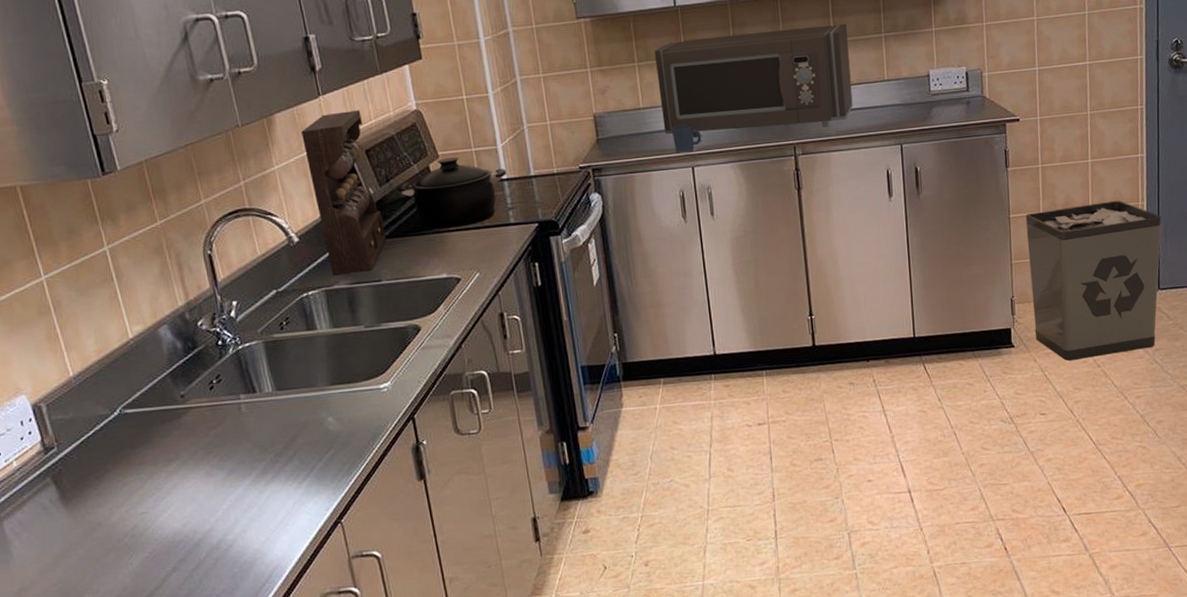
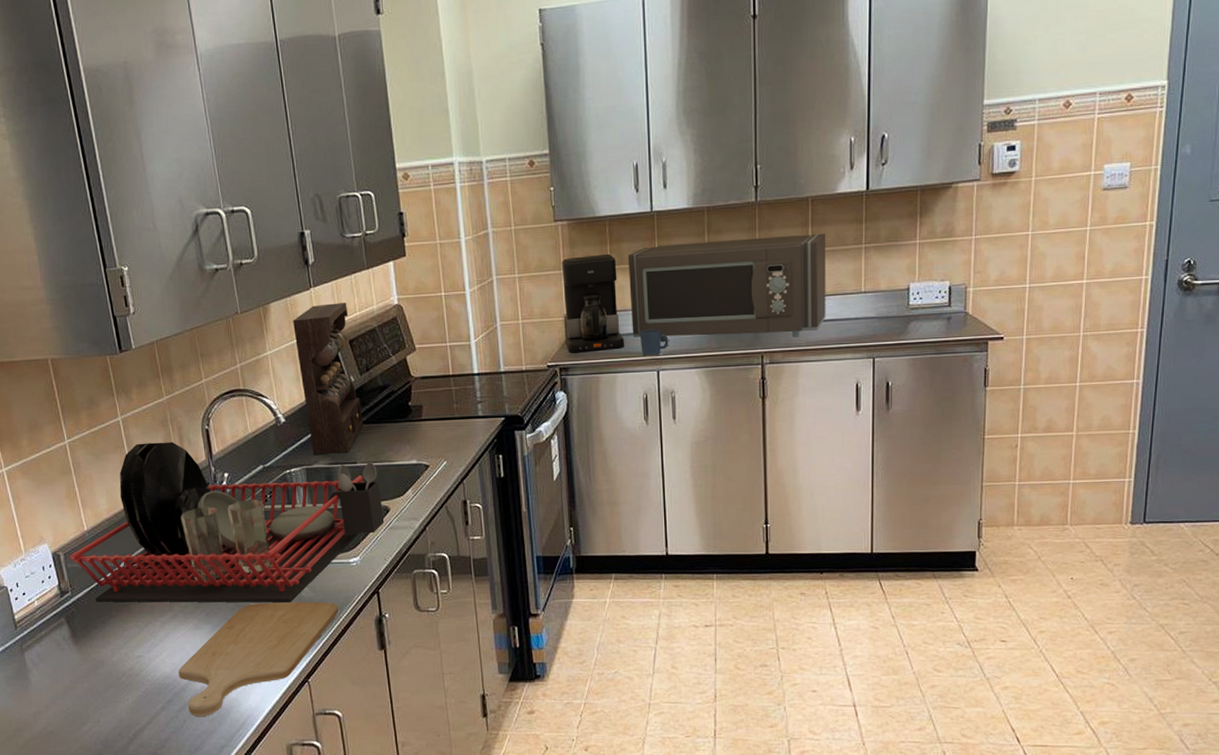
dish rack: none [54,270,416,457] -> present [70,442,385,603]
chopping board: none [190,433,371,575] -> present [178,601,338,718]
saucepan: present [396,156,507,230] -> none [375,350,479,418]
coffee maker: none [586,50,657,153] -> present [561,253,624,353]
recycling bin: present [1025,200,1162,361] -> none [1001,427,1154,589]

